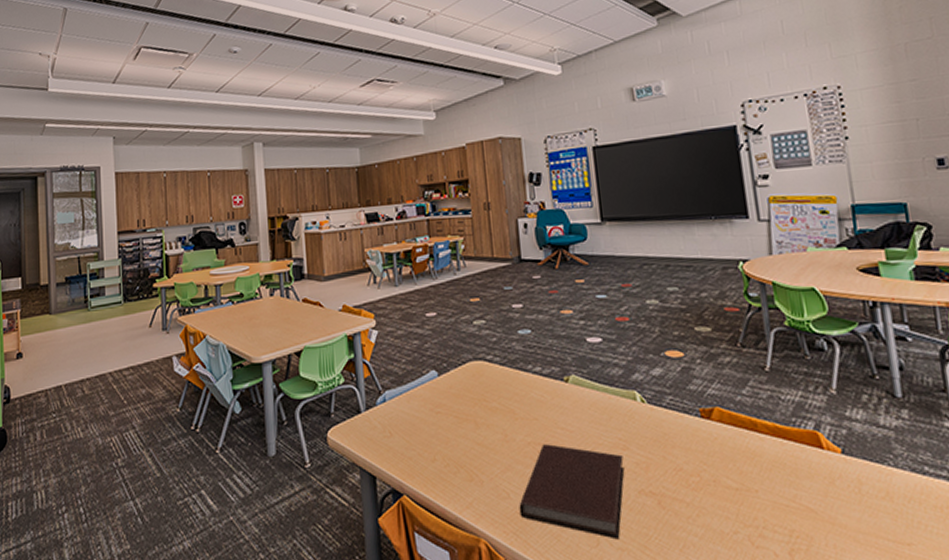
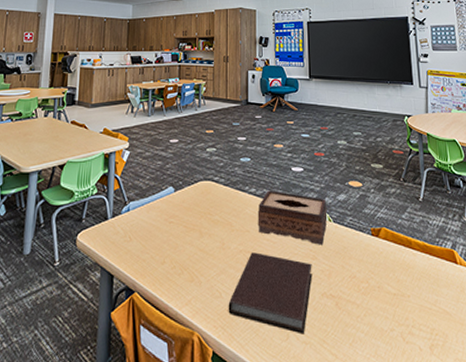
tissue box: none [546,367,640,432] -> present [257,190,328,245]

